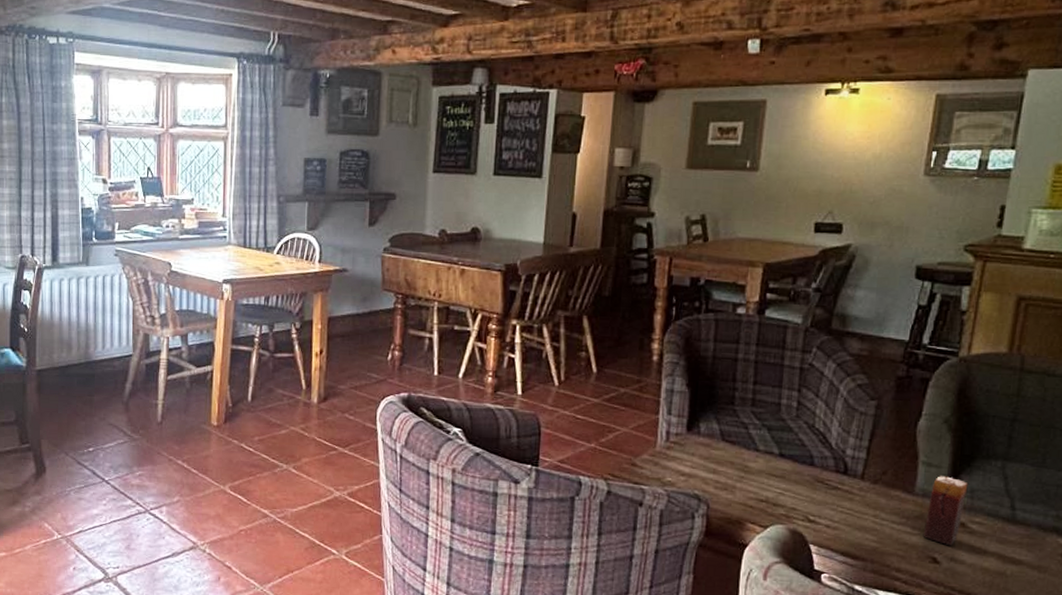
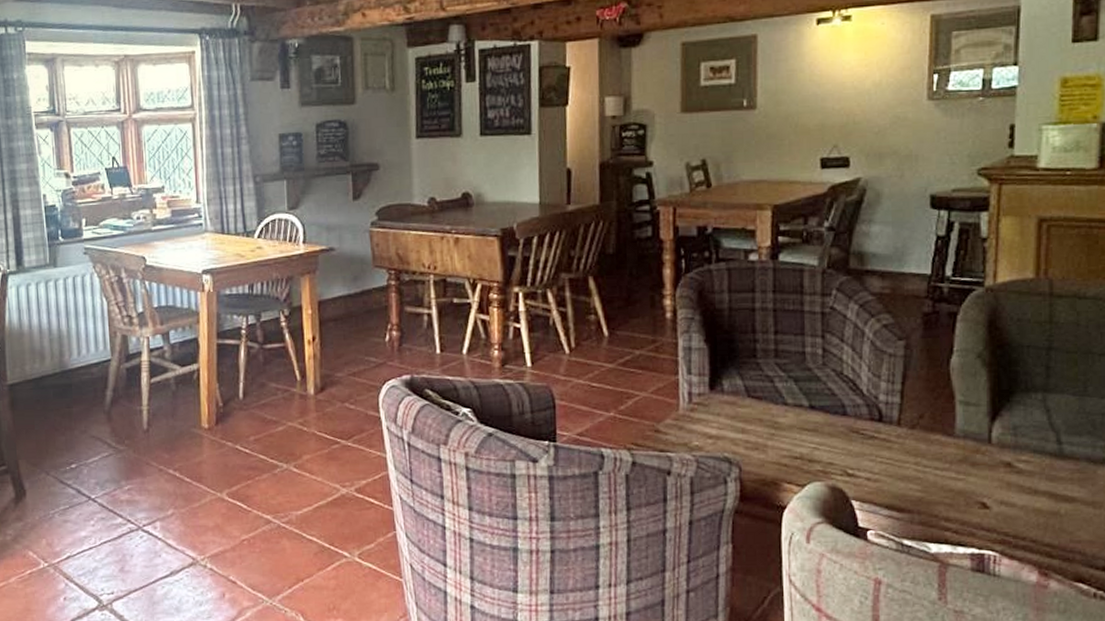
candle: present [923,476,968,546] -> none [968,414,1010,489]

